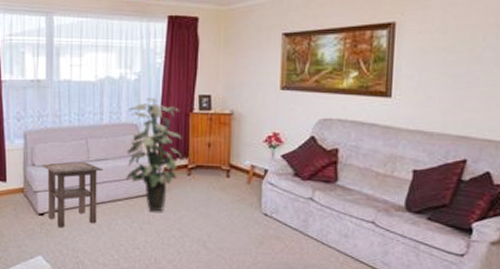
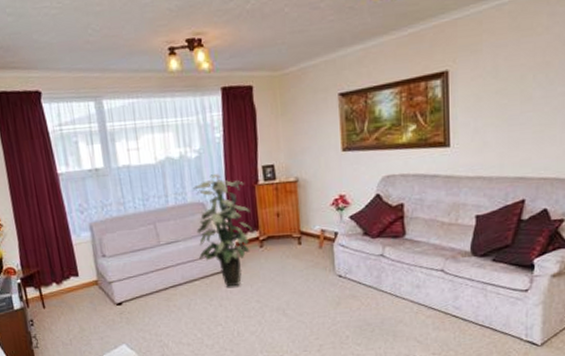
side table: present [42,162,104,228] -> none [113,246,176,315]

